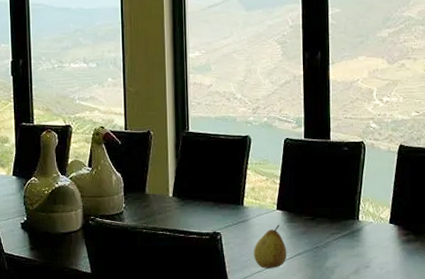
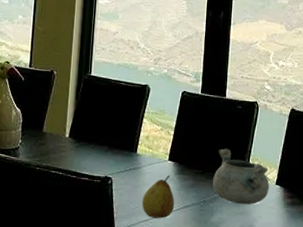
decorative bowl: none [324,192,383,247] -> present [213,148,269,205]

